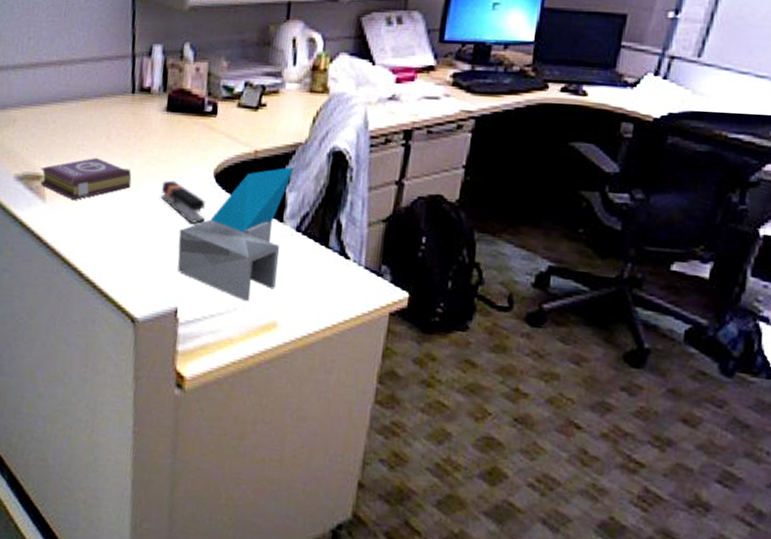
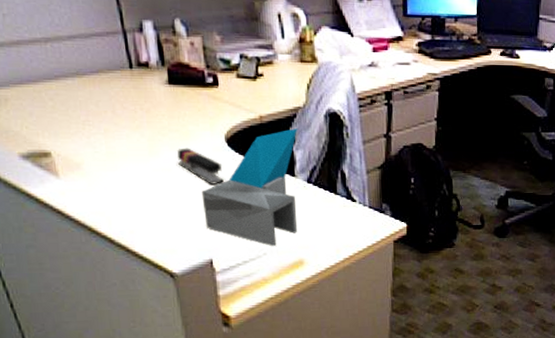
book: present [40,158,132,201] -> none [47,132,146,174]

